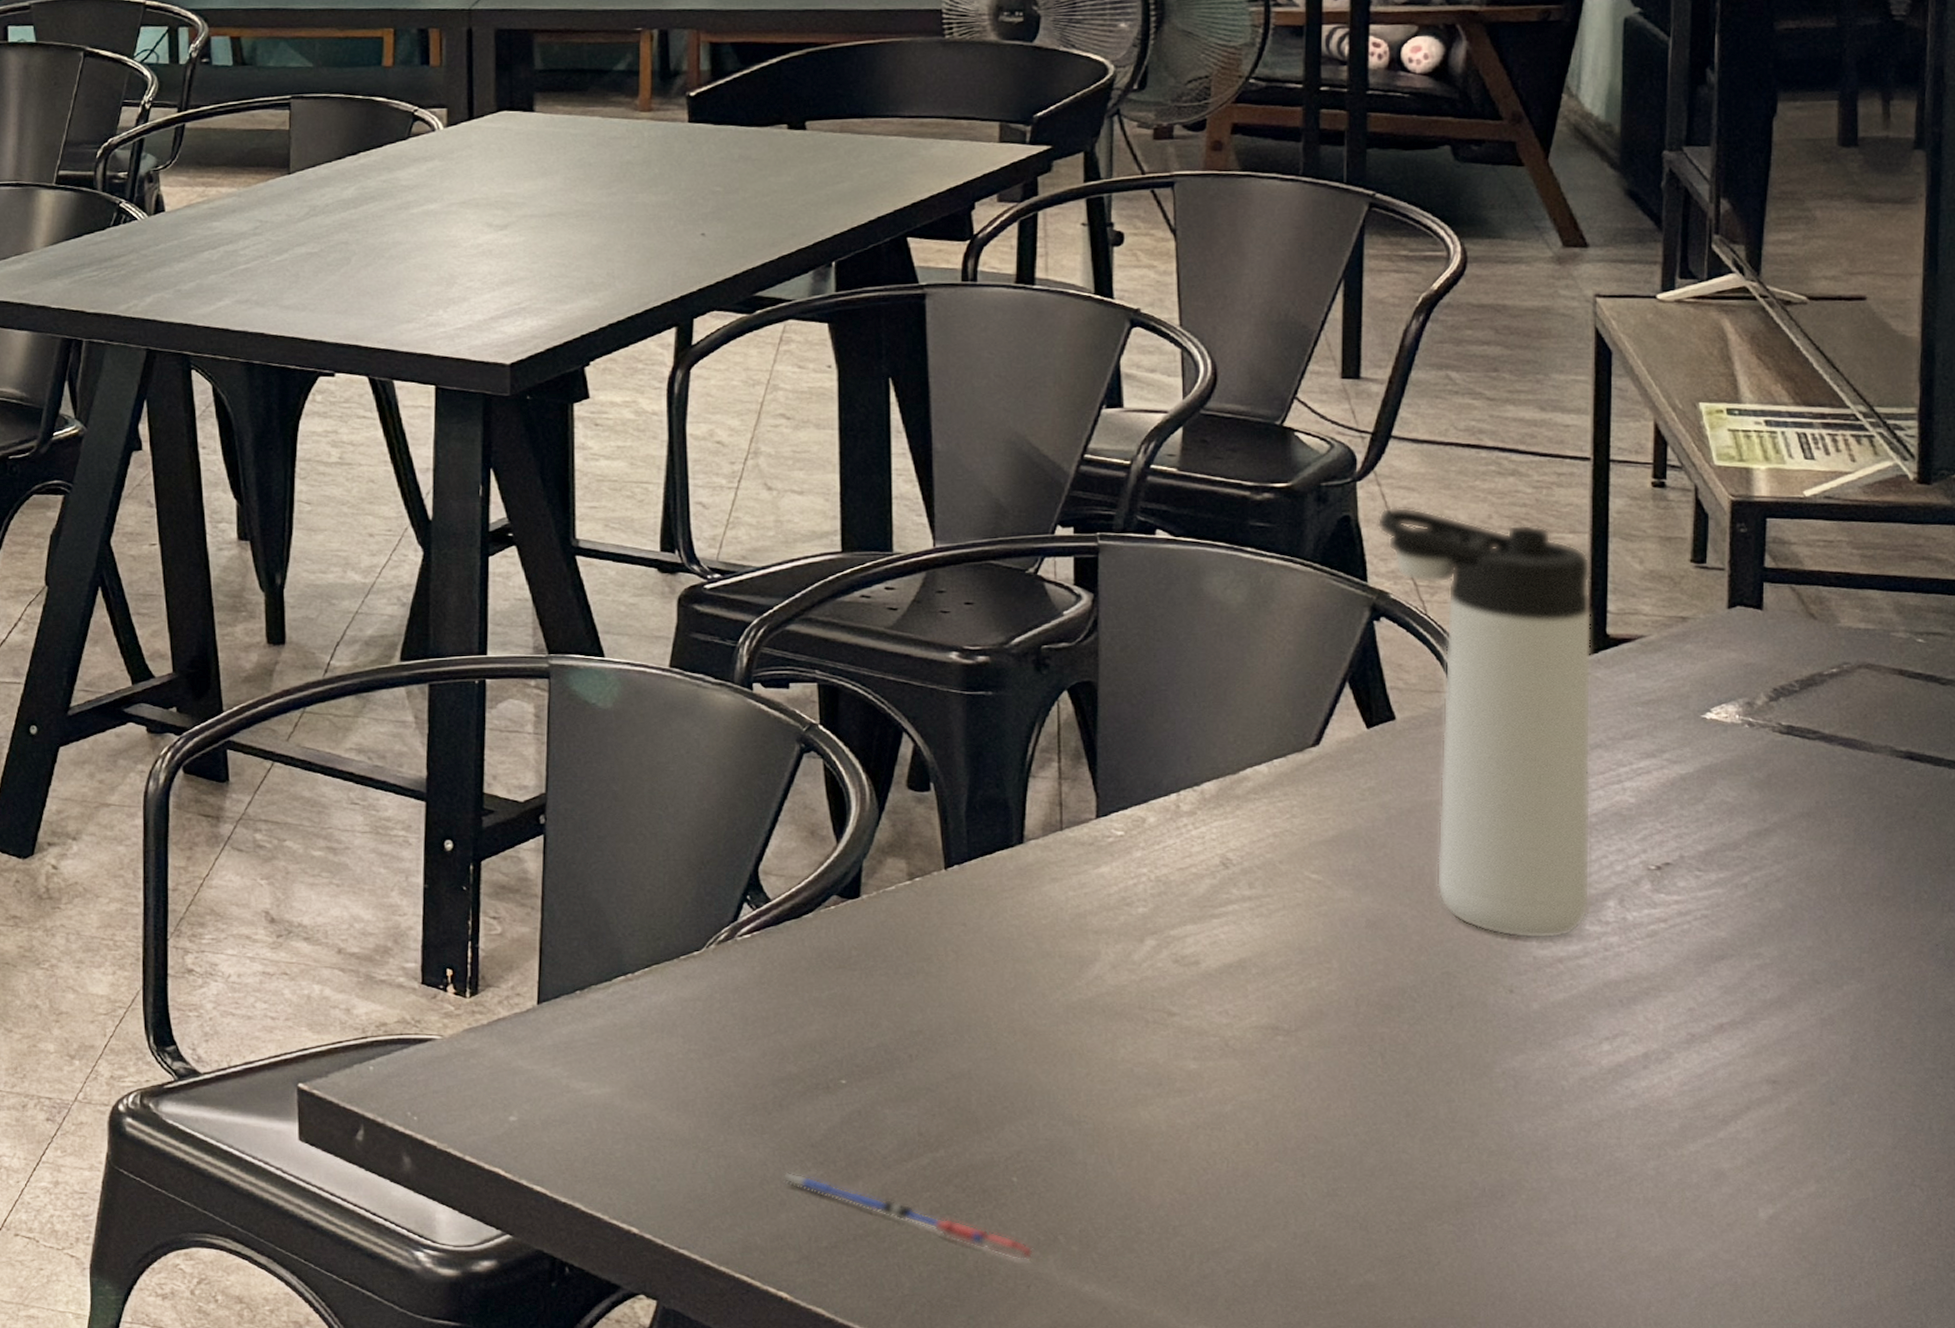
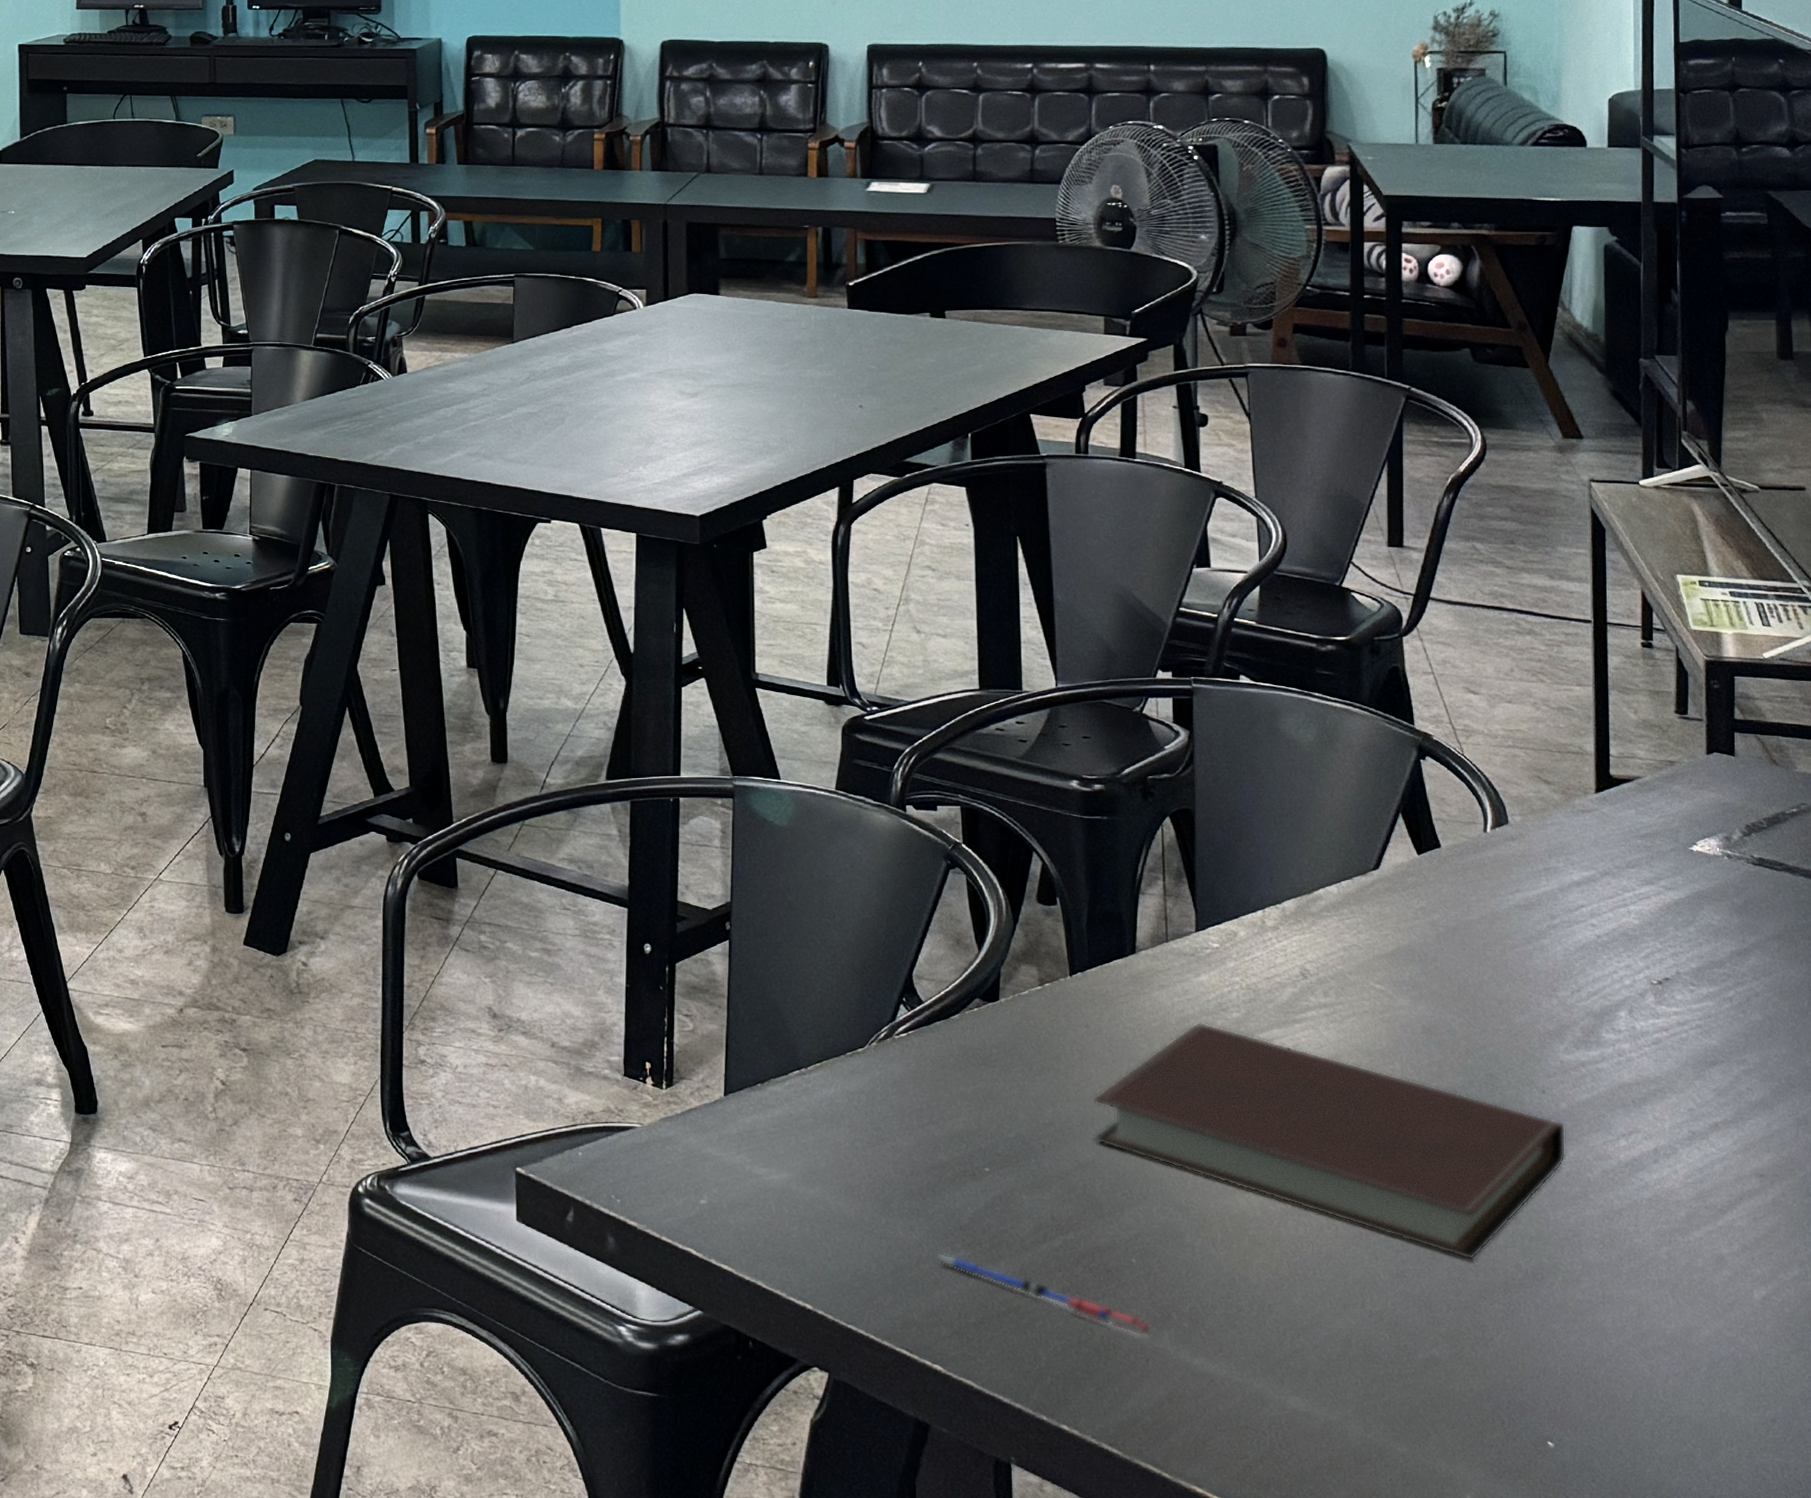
notebook: none [969,918,1537,1178] -> present [1093,1022,1566,1261]
thermos bottle: present [1377,507,1592,939] -> none [1421,660,1605,1045]

